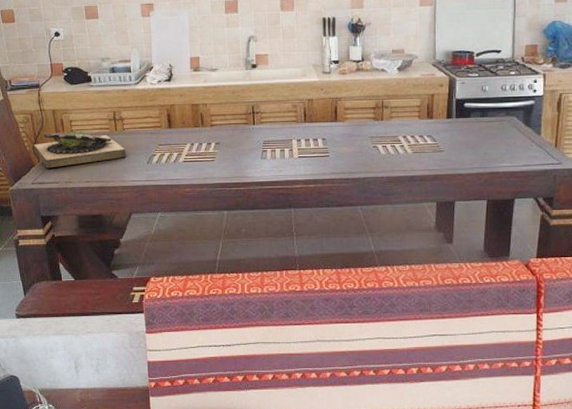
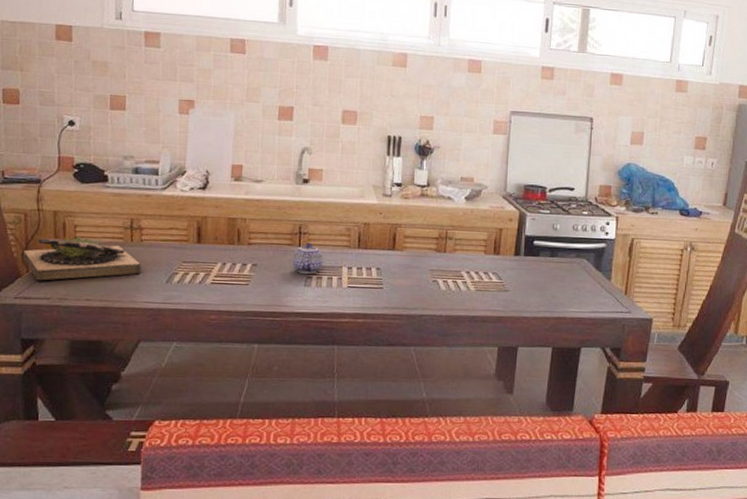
teapot: none [249,120,275,148] -> present [292,242,324,274]

